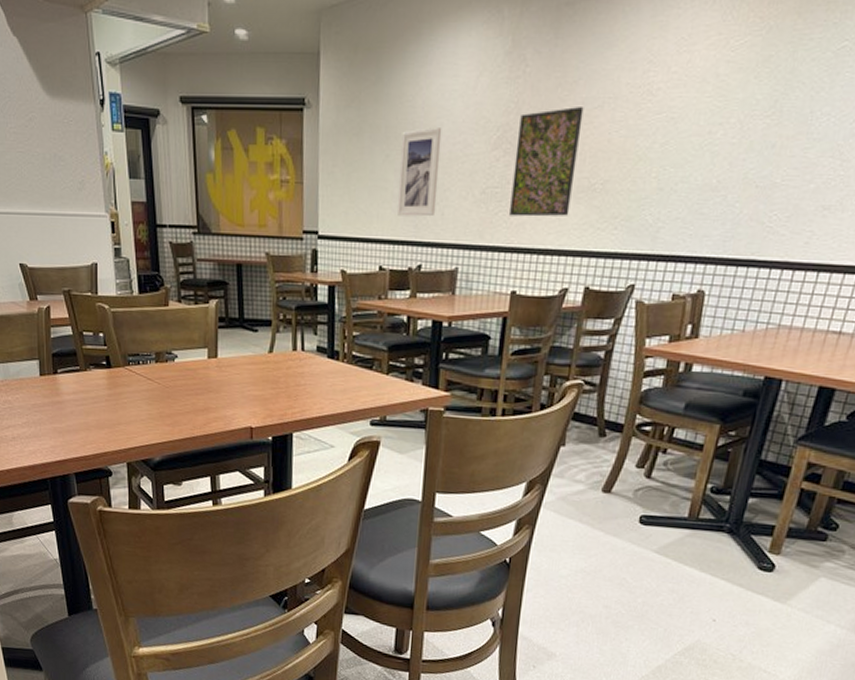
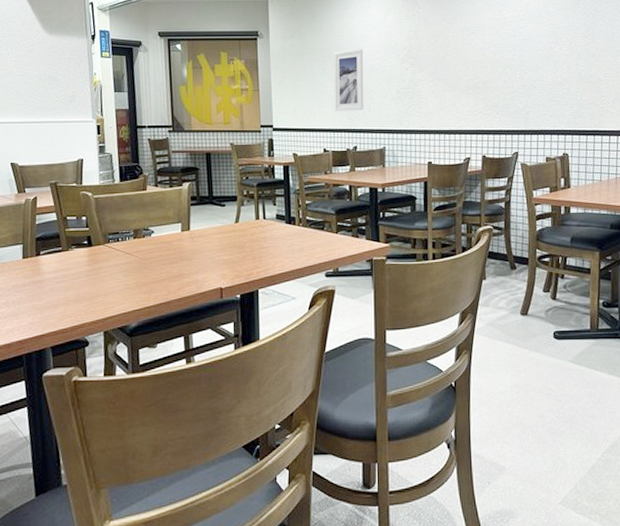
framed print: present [510,107,584,217] -> none [418,34,463,108]

